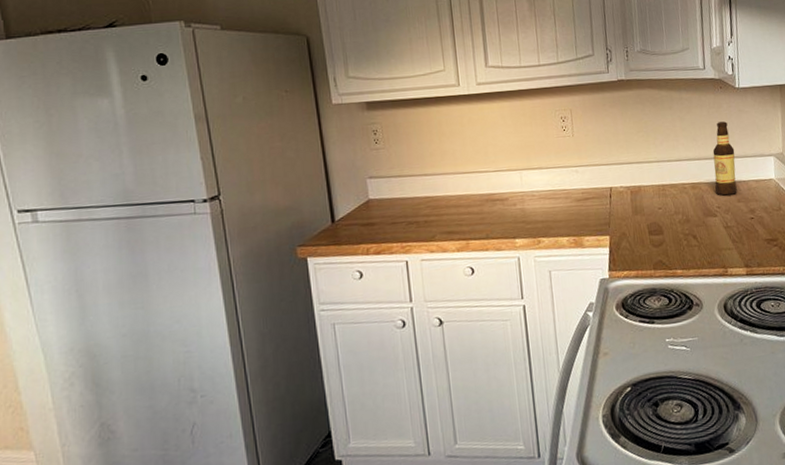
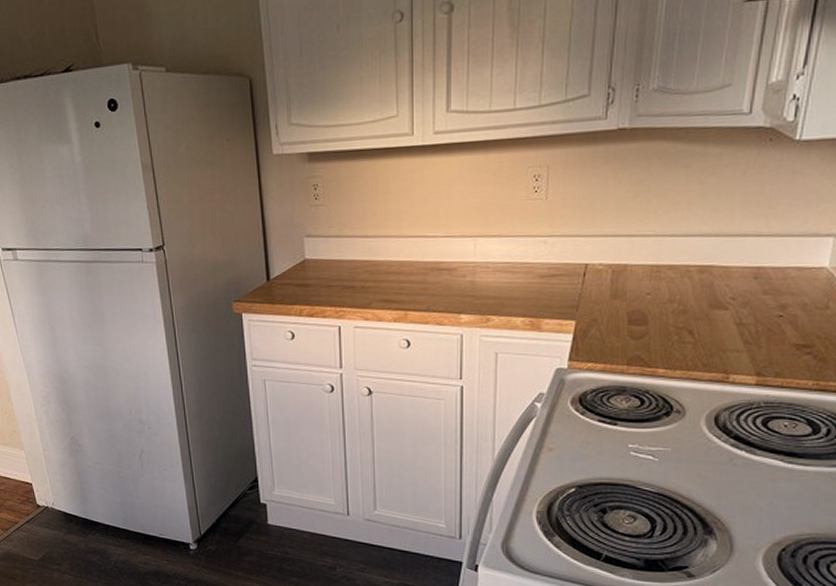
bottle: present [712,121,737,196] -> none [731,187,774,285]

